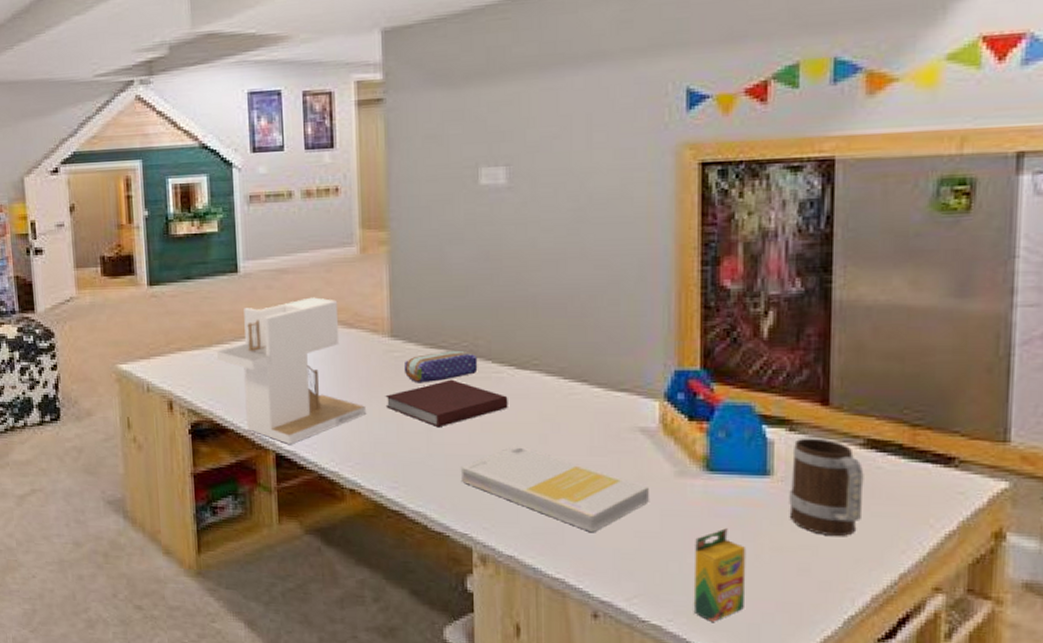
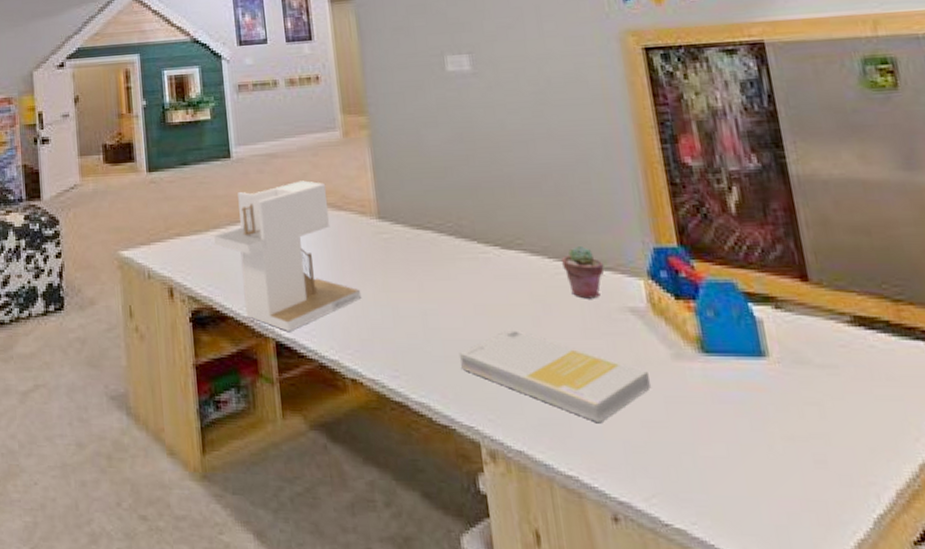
notebook: present [385,379,508,428] -> none [378,261,498,311]
pencil case: present [403,350,478,383] -> none [393,230,465,265]
potted succulent: none [578,366,620,419] -> present [562,245,604,299]
crayon box: present [693,528,746,622] -> none [704,416,768,524]
mug: present [789,438,864,537] -> none [782,315,867,424]

